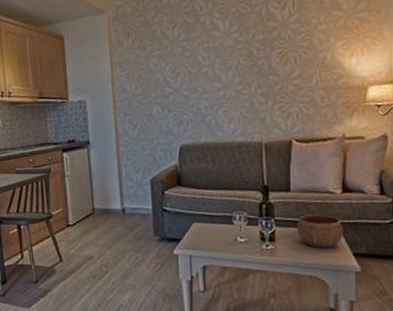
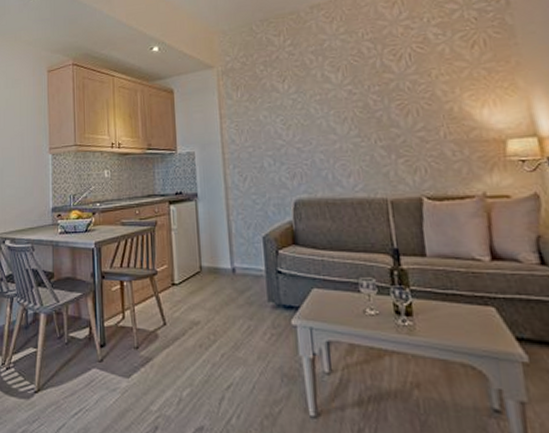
bowl: present [296,214,343,249] -> none [438,285,500,329]

